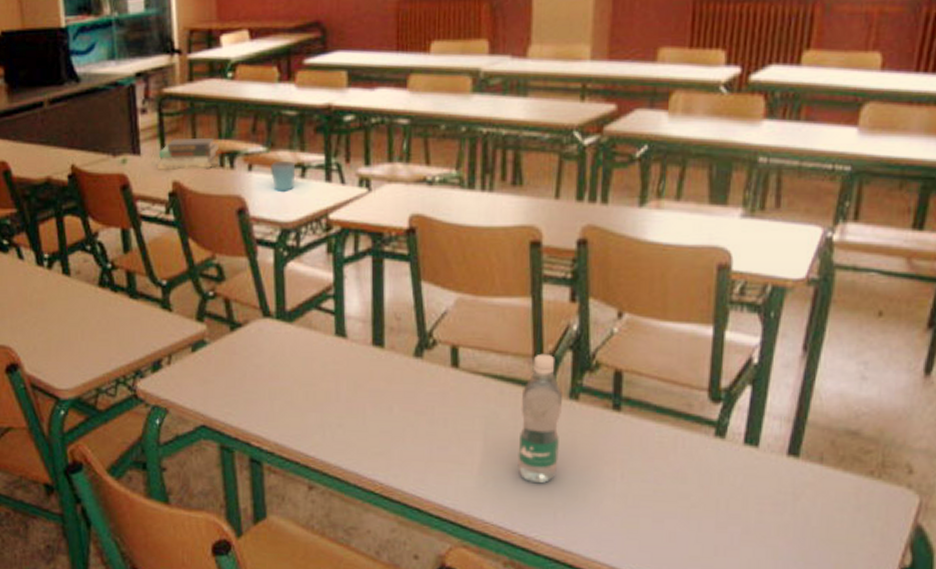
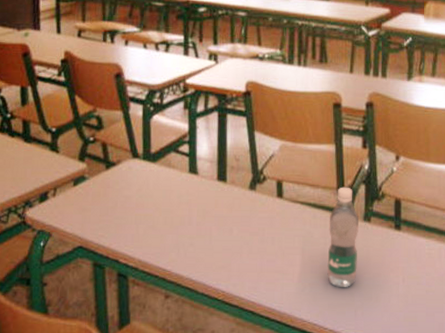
books: present [158,138,219,170] -> none [53,18,103,43]
mug: present [271,161,296,193] -> none [142,39,162,63]

